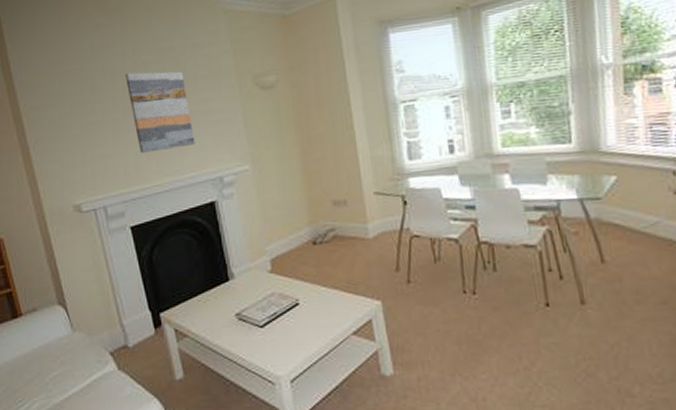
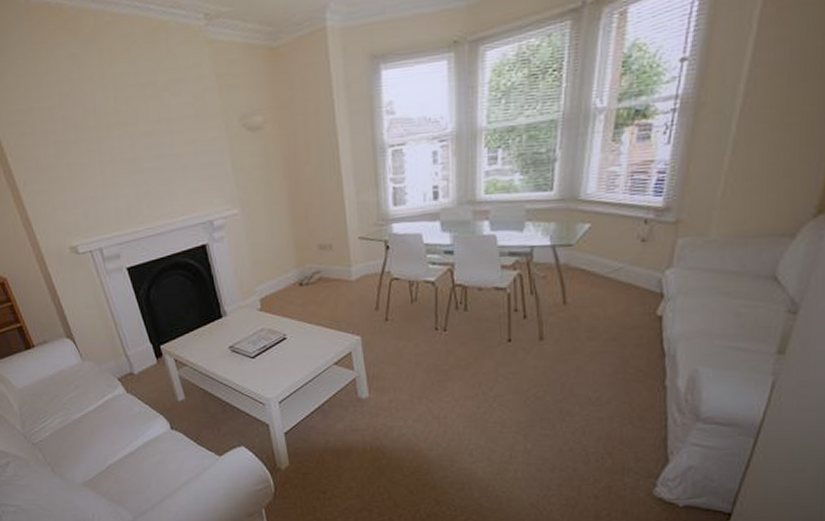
wall art: present [126,71,195,153] -> none [108,109,184,196]

